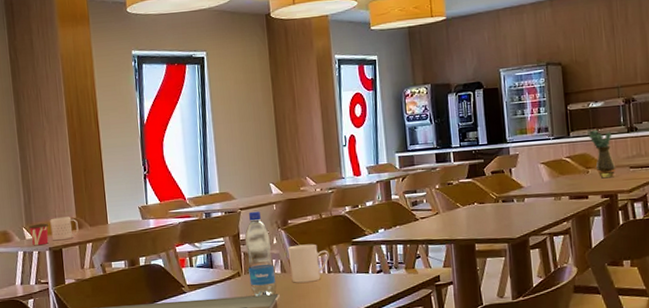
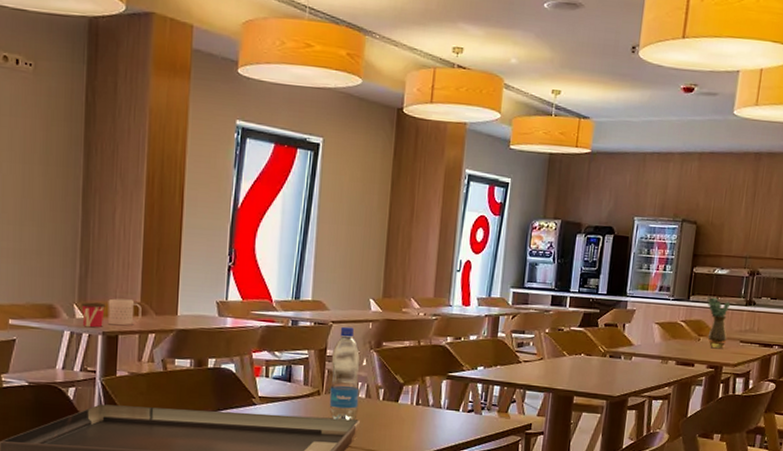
mug: present [287,244,330,284] -> none [375,370,421,413]

